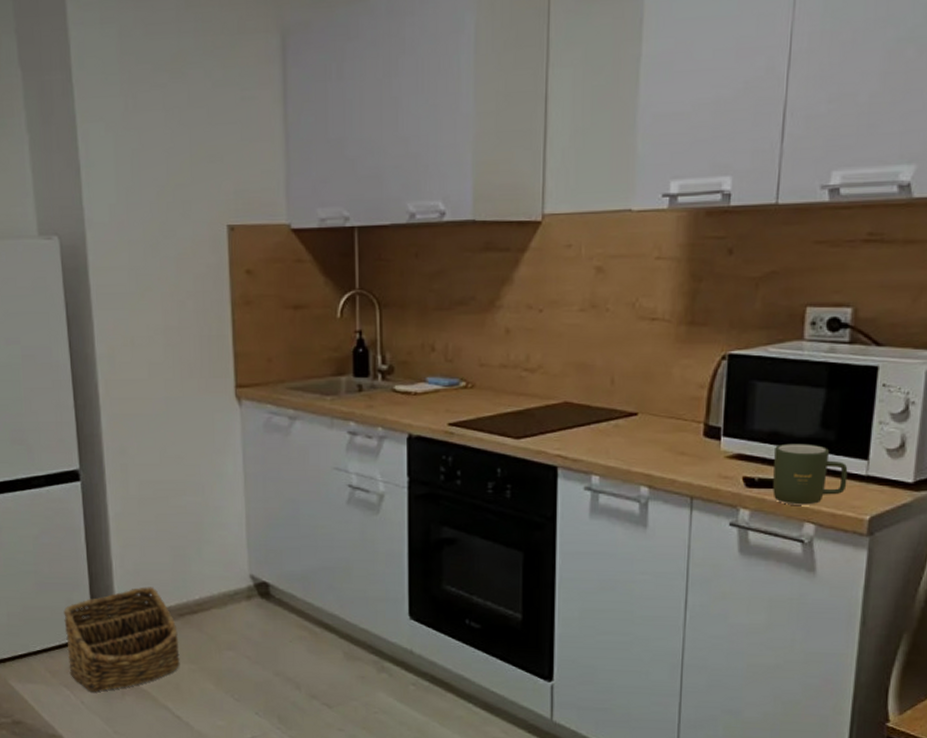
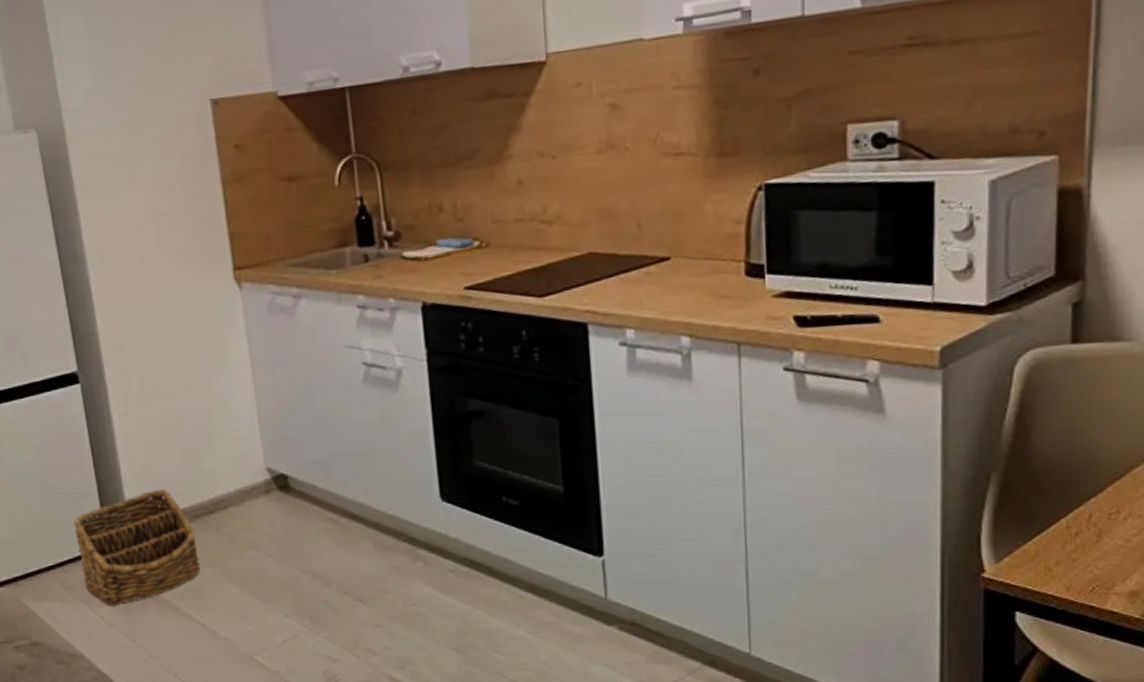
mug: present [772,443,848,507] -> none [826,273,912,343]

